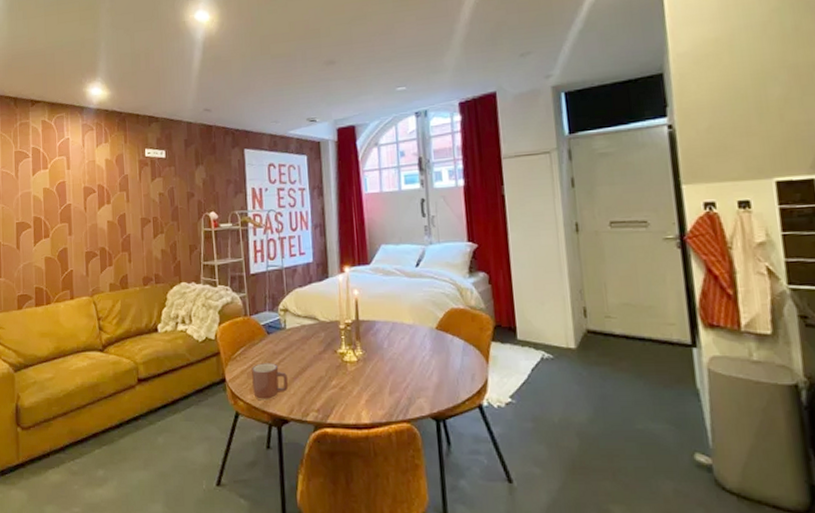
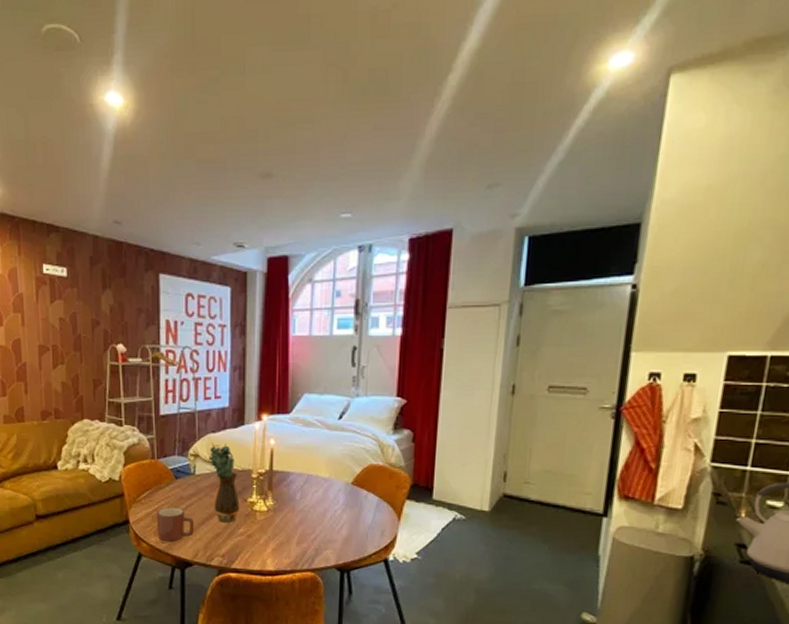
vase: none [297,296,331,375] -> present [208,442,240,523]

